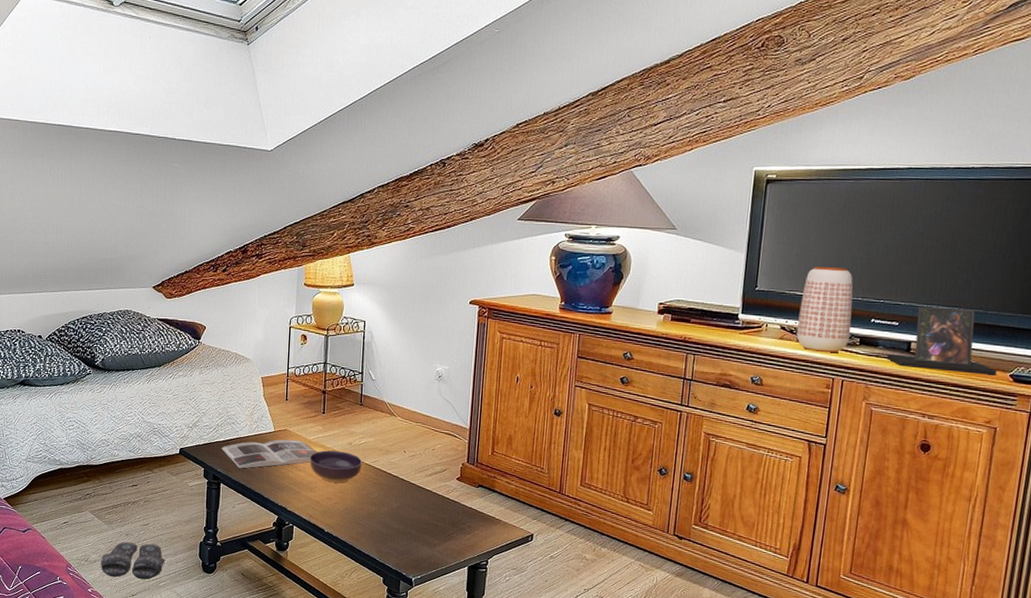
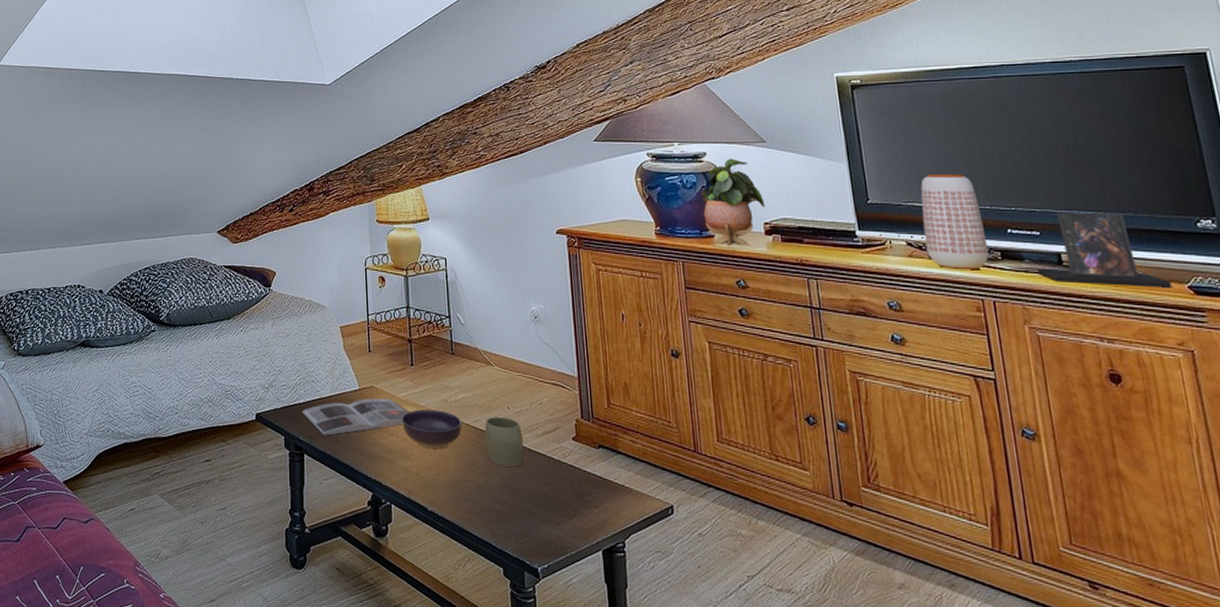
slippers: present [100,541,165,579] -> none [173,531,247,579]
mug: none [380,458,415,500] -> present [484,416,524,468]
potted plant: none [606,242,664,323] -> present [701,158,765,247]

